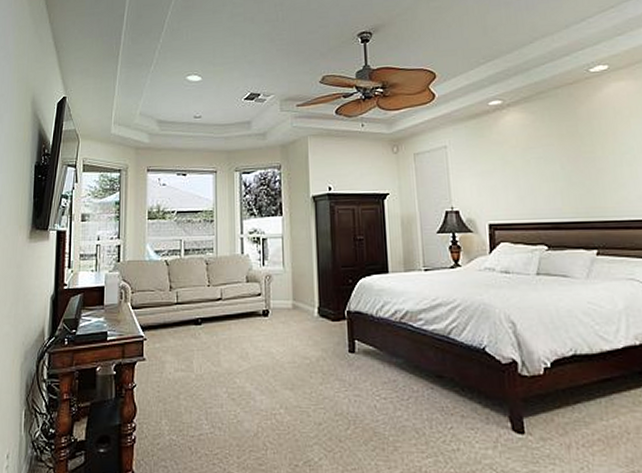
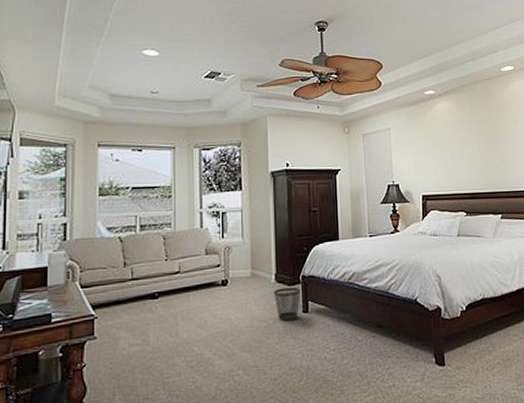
wastebasket: none [317,323,346,359] -> present [274,287,301,321]

